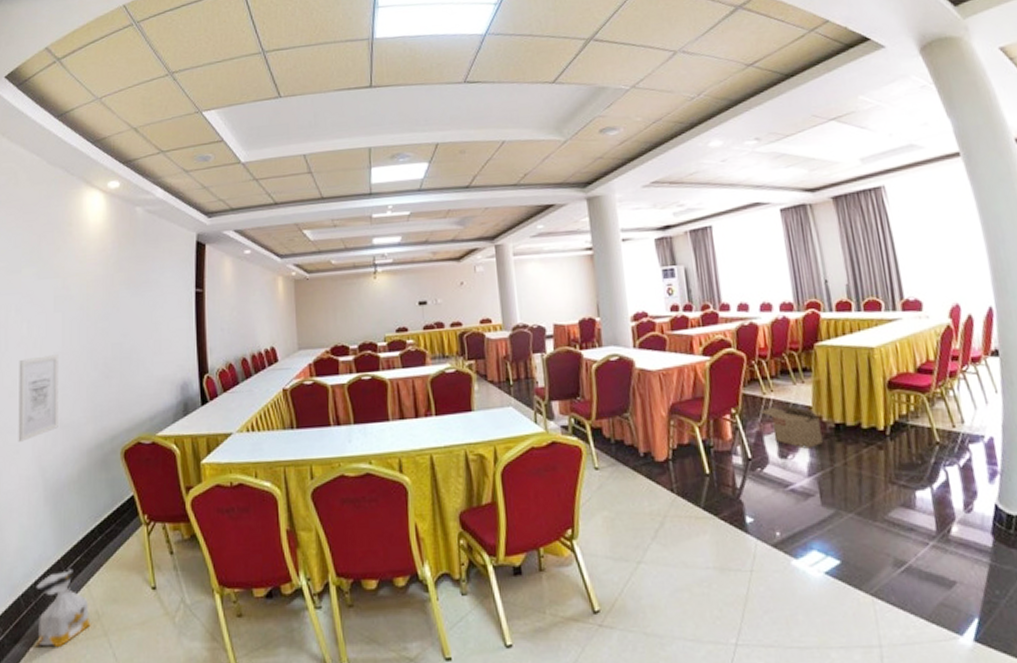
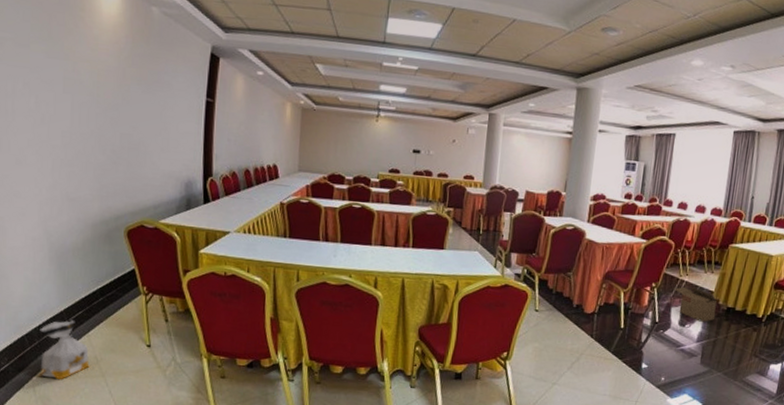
wall art: present [18,354,59,442] -> none [24,131,67,206]

